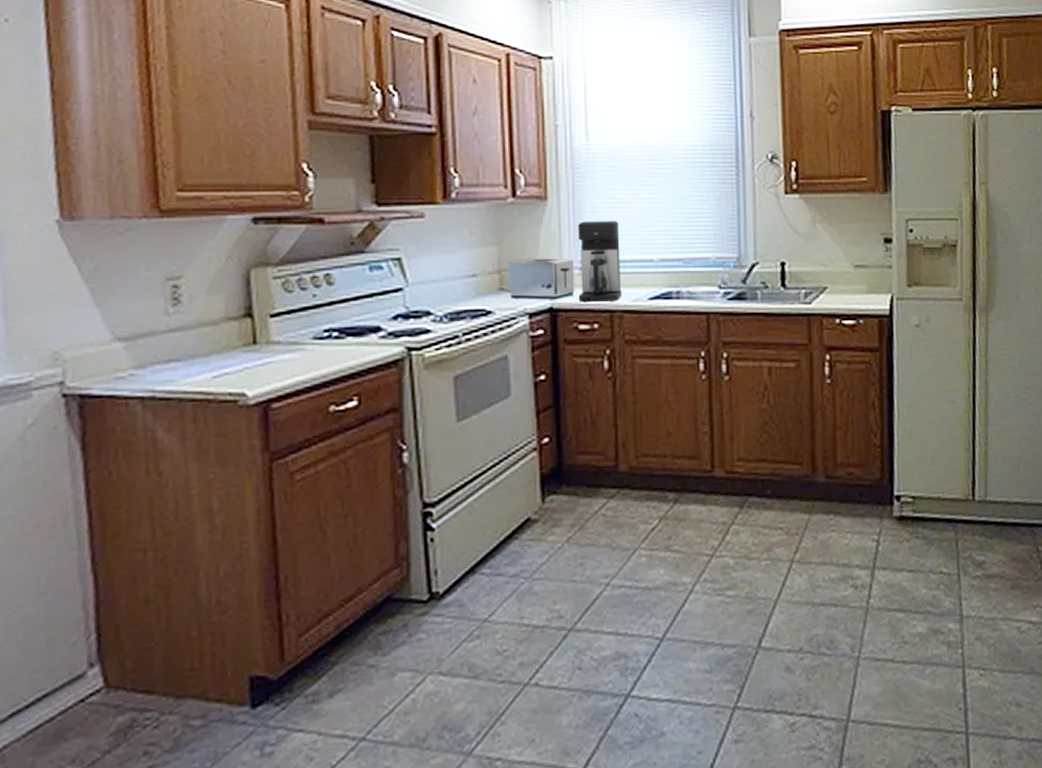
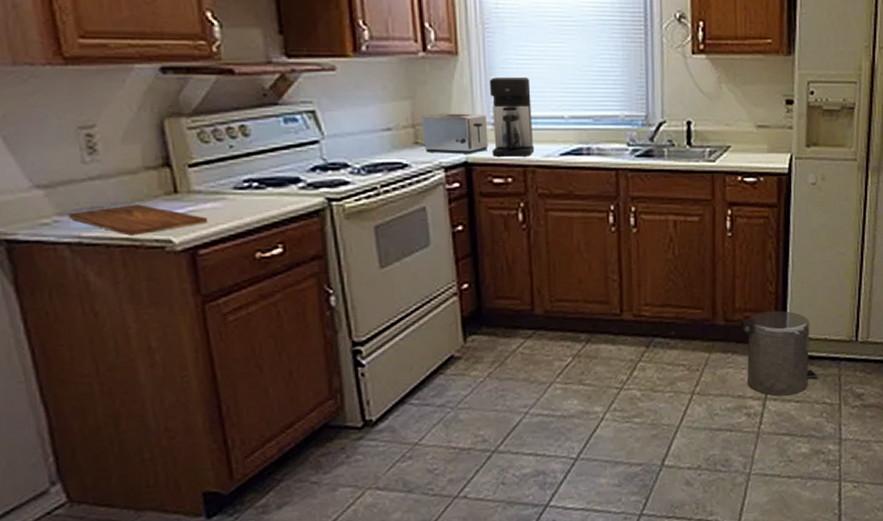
cutting board: none [144,356,285,389] -> present [68,204,208,236]
trash can: none [843,465,933,565] -> present [740,310,818,396]

